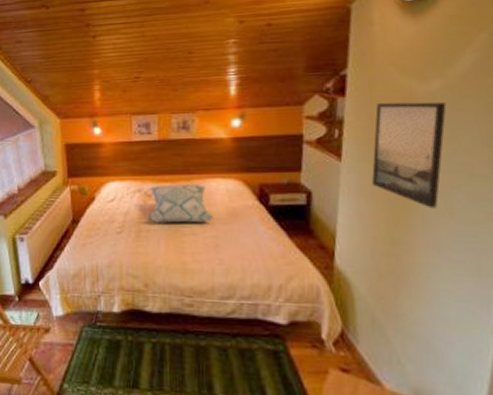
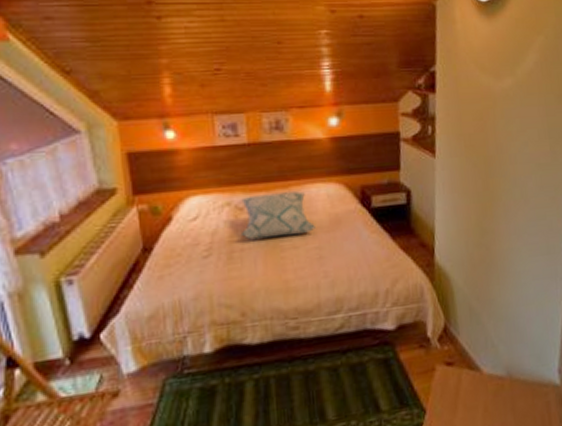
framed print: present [372,101,447,209] -> none [462,98,518,198]

